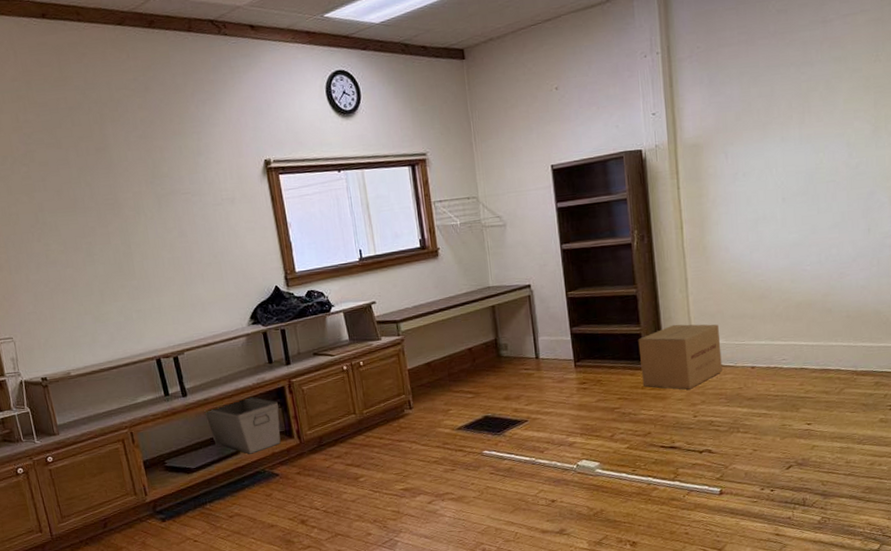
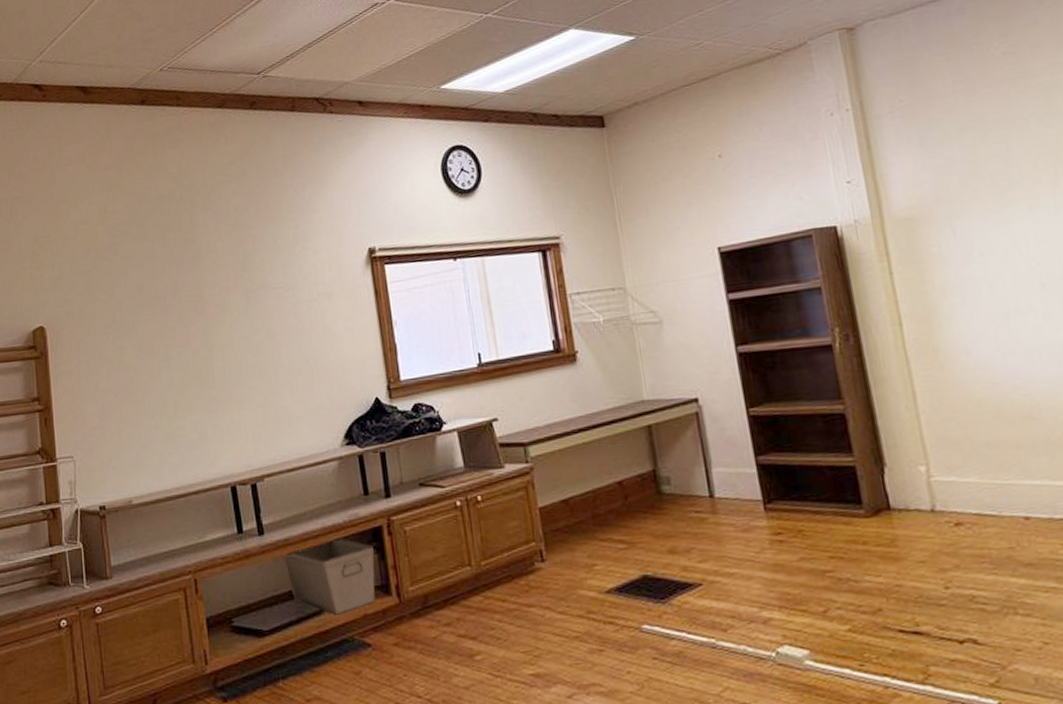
box: present [638,324,723,390] -> none [851,454,981,548]

